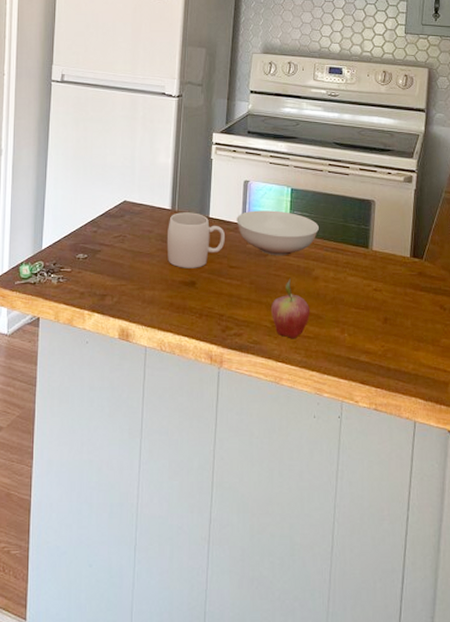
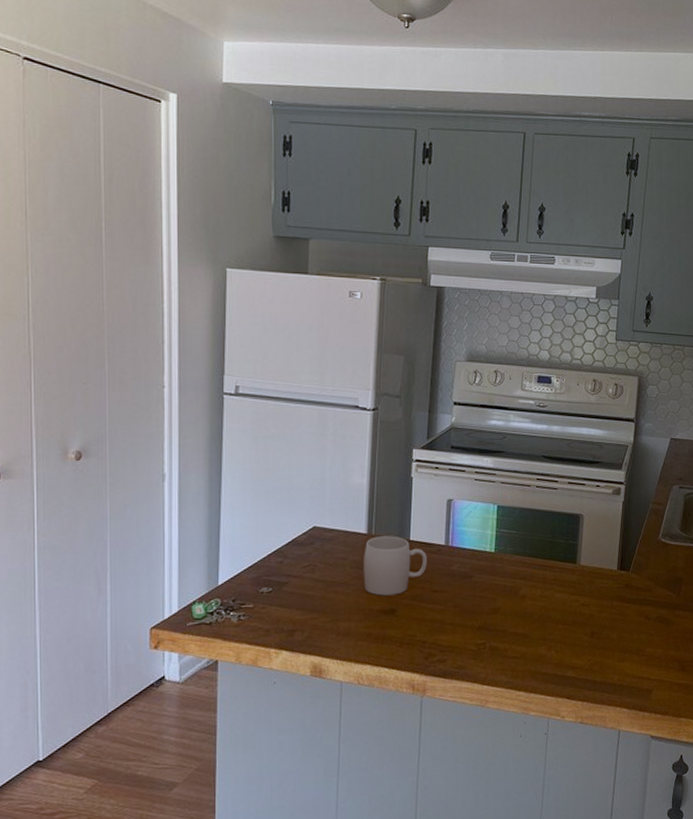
bowl: present [237,210,319,256] -> none [439,529,526,577]
fruit: present [270,277,311,339] -> none [476,598,517,661]

